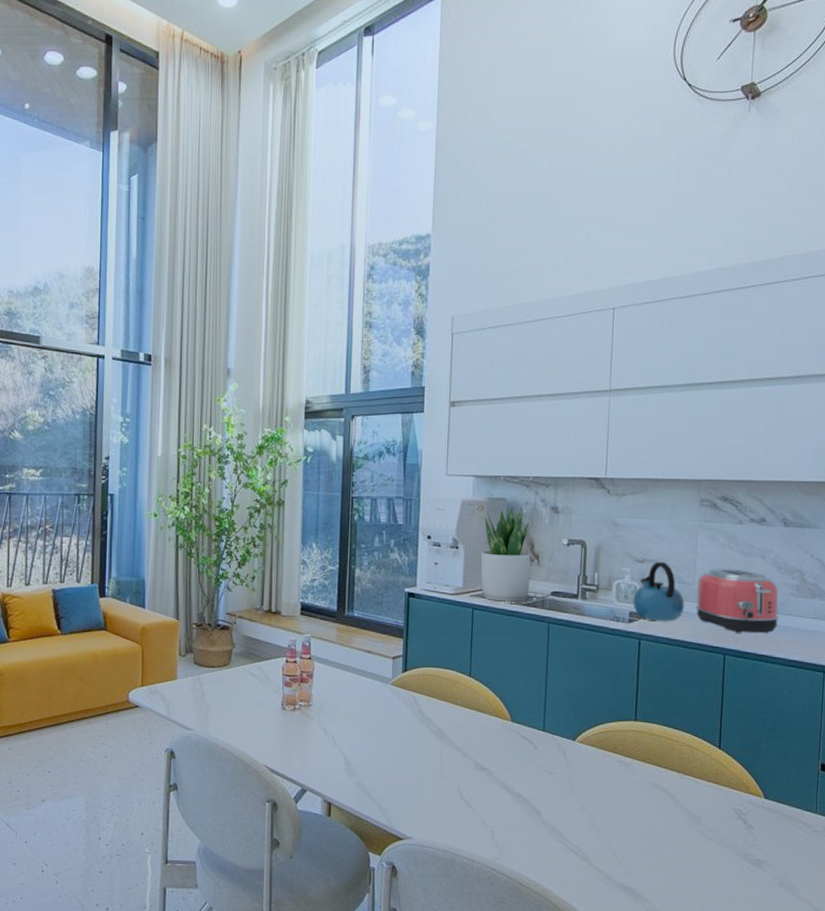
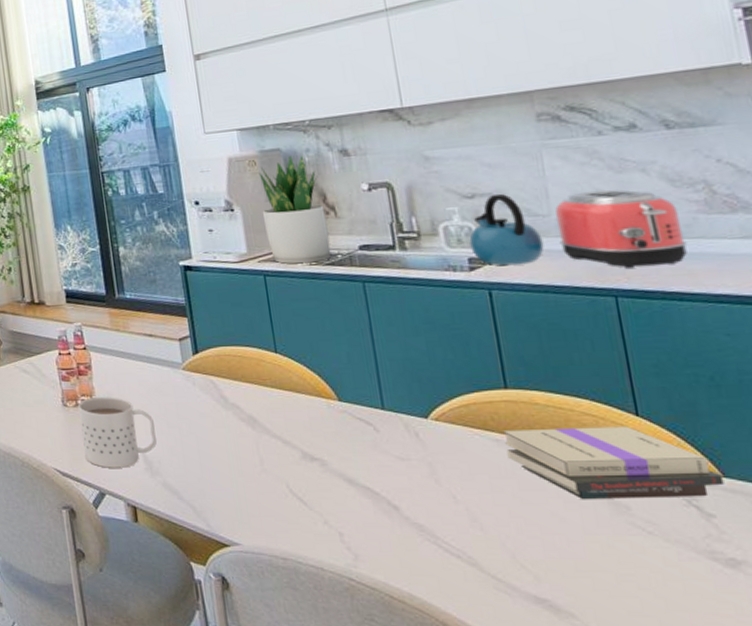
mug: none [294,703,359,768] -> present [78,397,157,468]
books: none [626,754,765,813] -> present [503,426,724,499]

